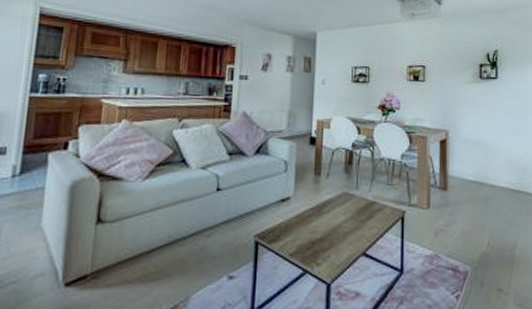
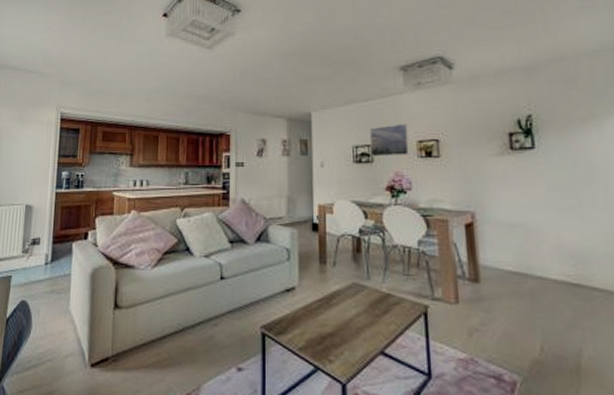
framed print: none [368,49,400,79] -> present [370,123,409,157]

